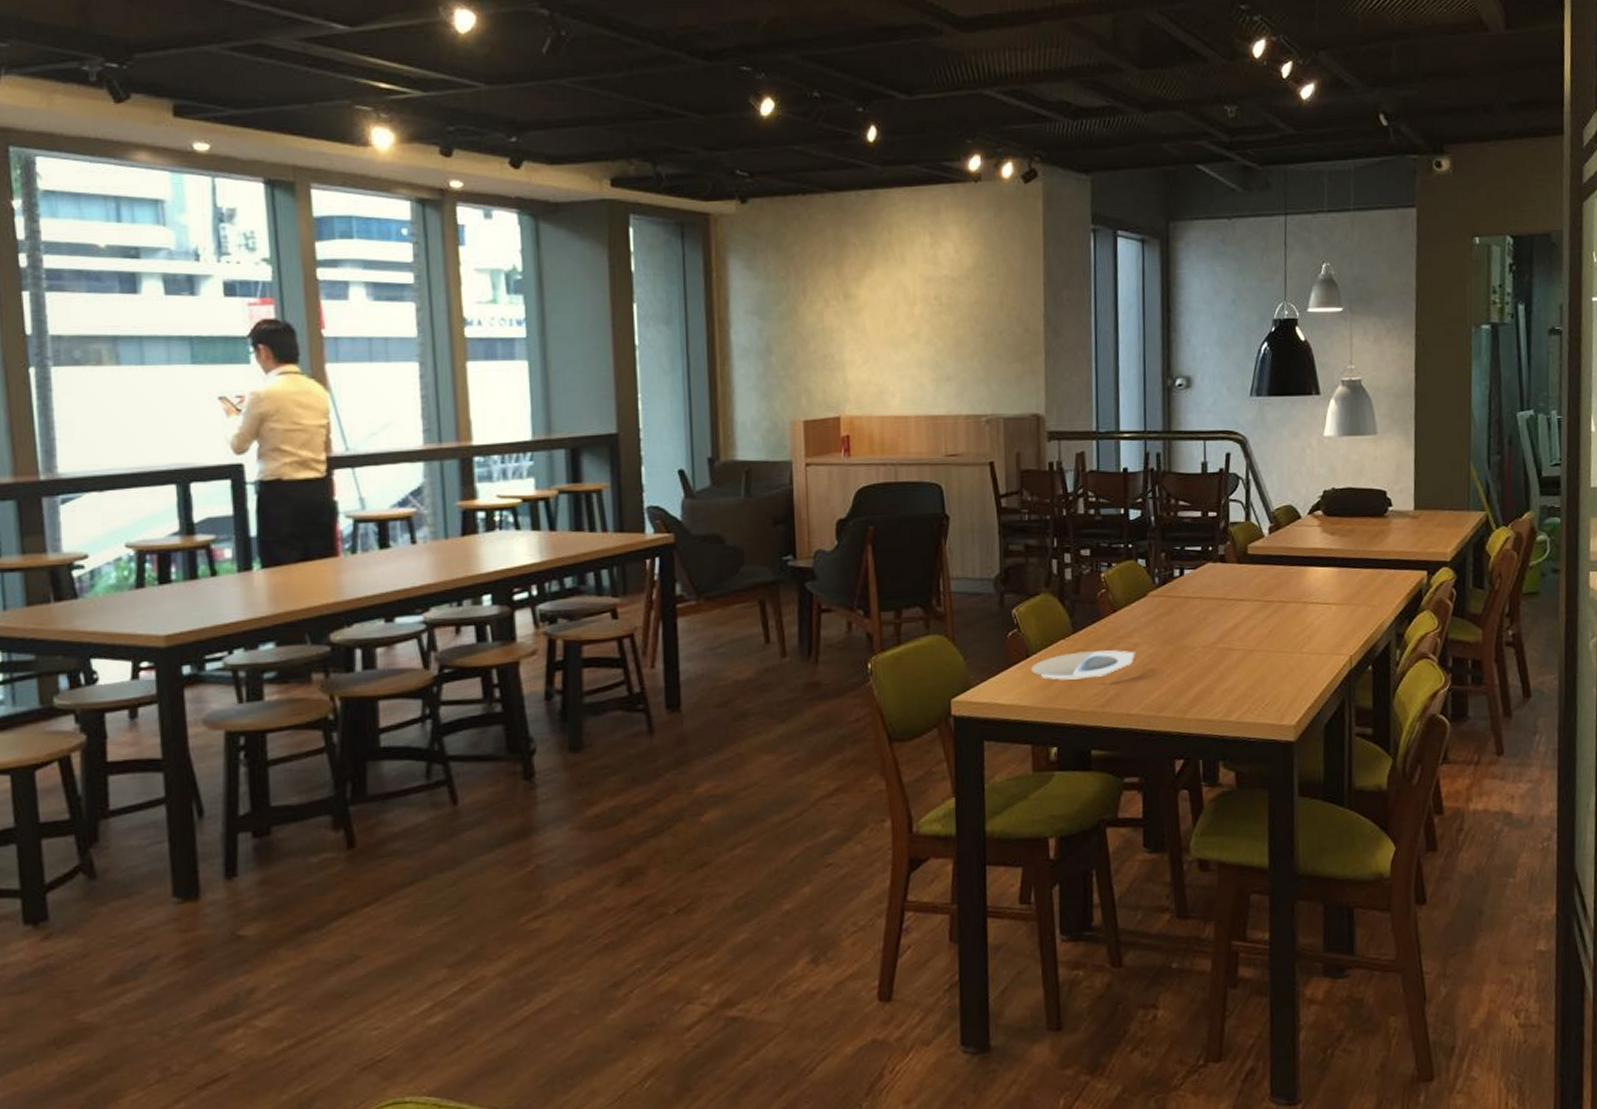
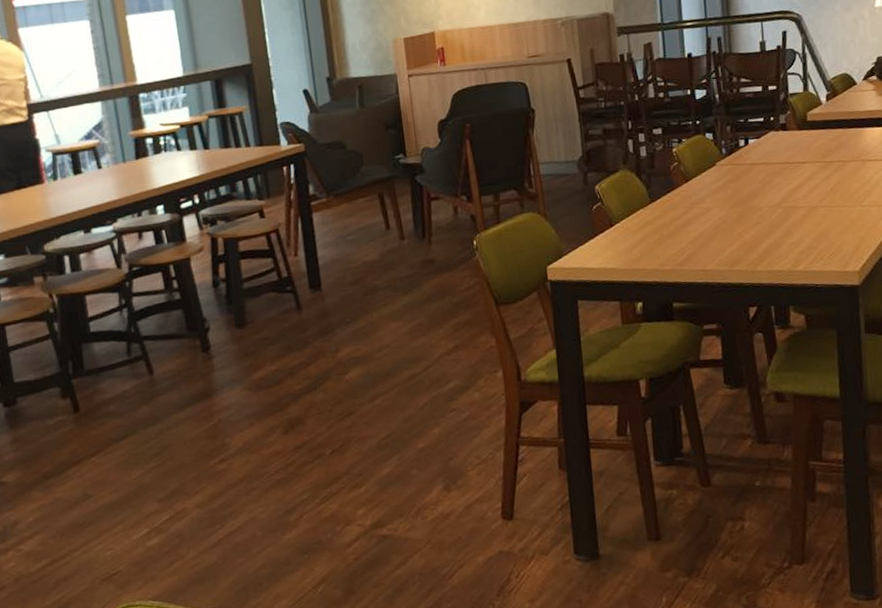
plate: present [1030,650,1135,680] -> none [615,215,708,244]

